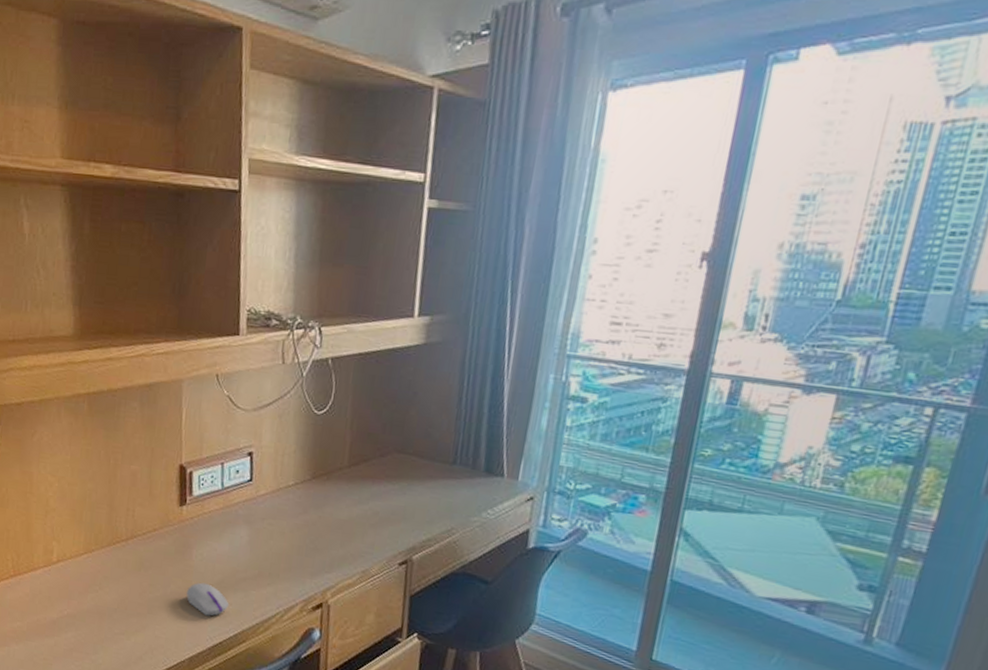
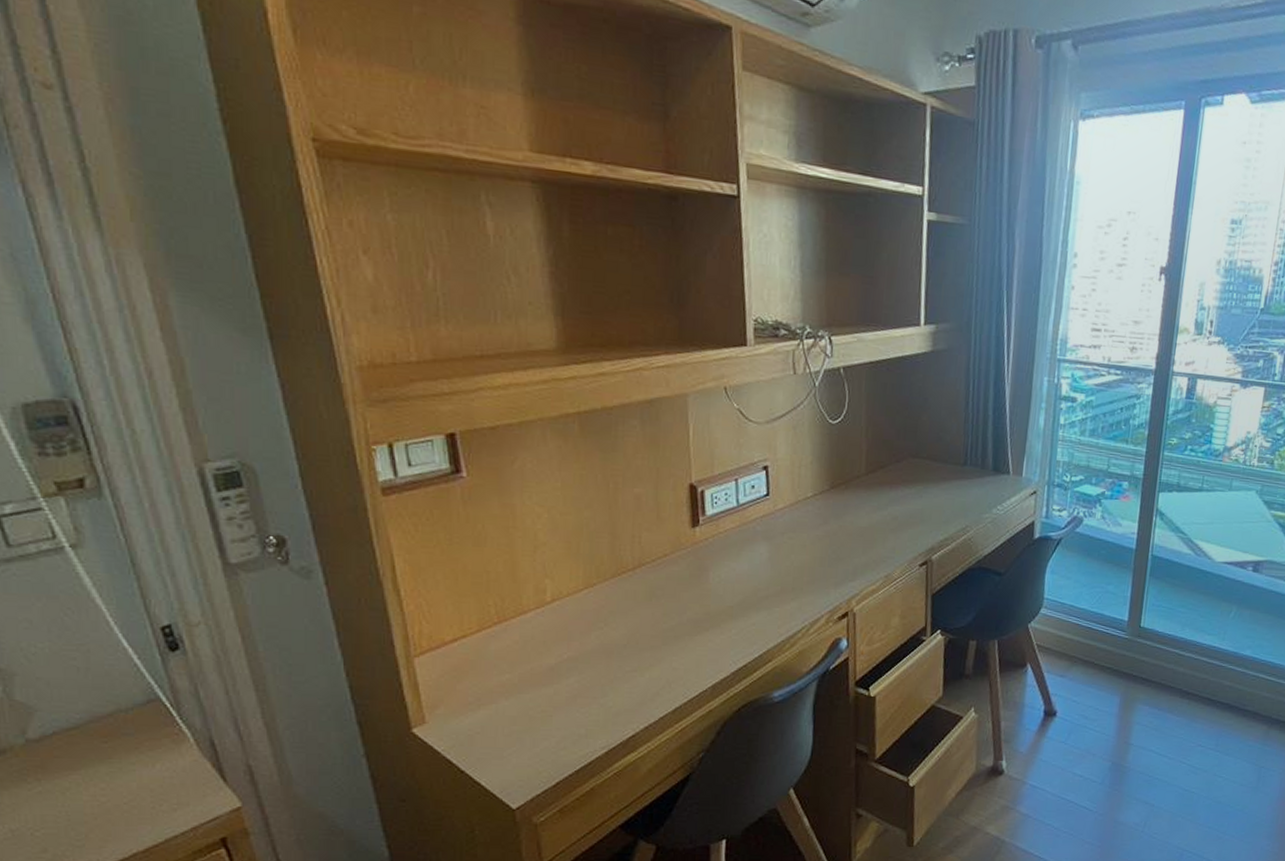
computer mouse: present [186,582,230,616] -> none [704,605,752,640]

